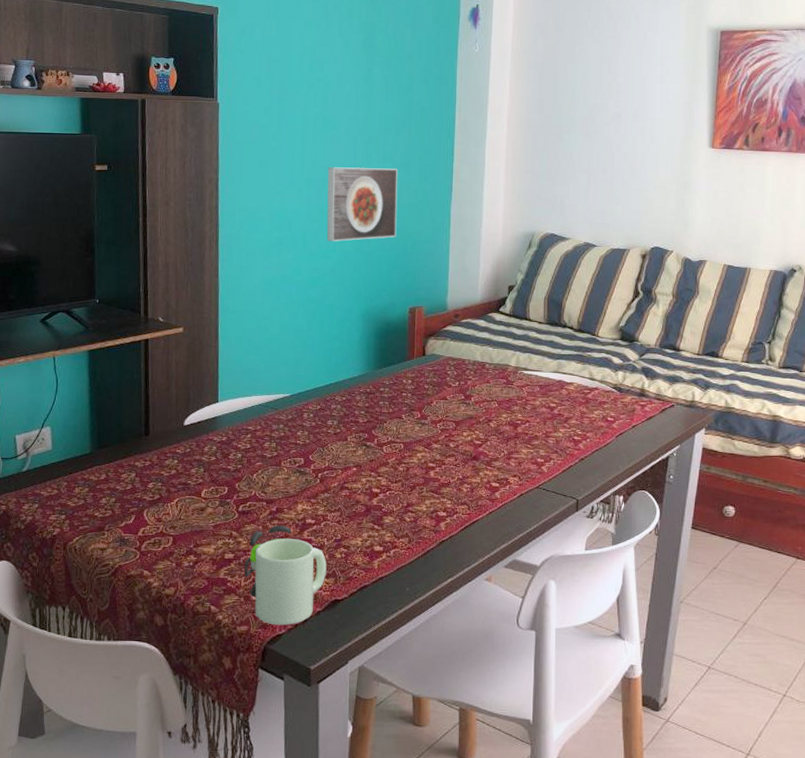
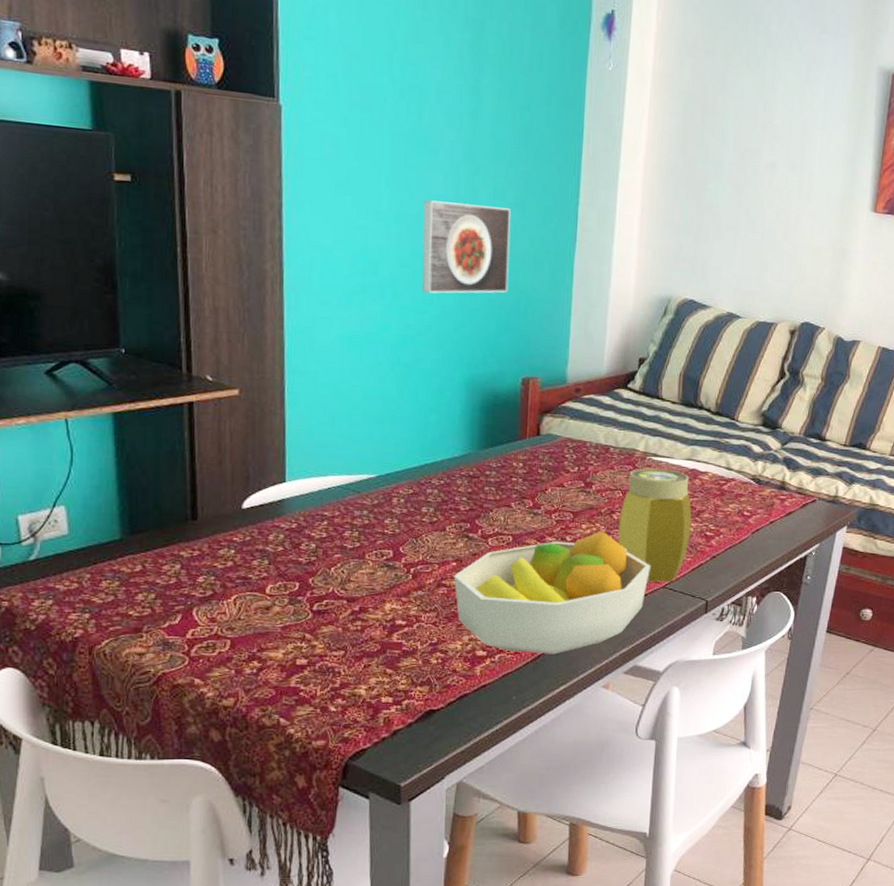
mug: present [244,525,327,626] -> none [320,626,420,739]
fruit bowl: none [354,437,526,550] -> present [453,530,651,655]
jar: none [495,381,561,483] -> present [618,468,692,582]

